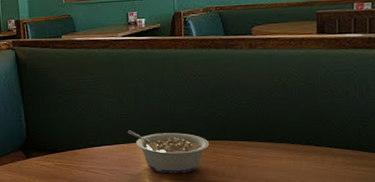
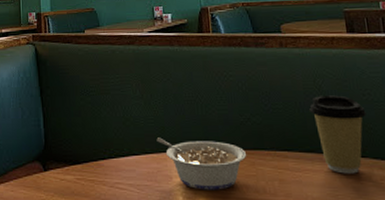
coffee cup: none [272,92,326,160] -> present [309,95,366,174]

